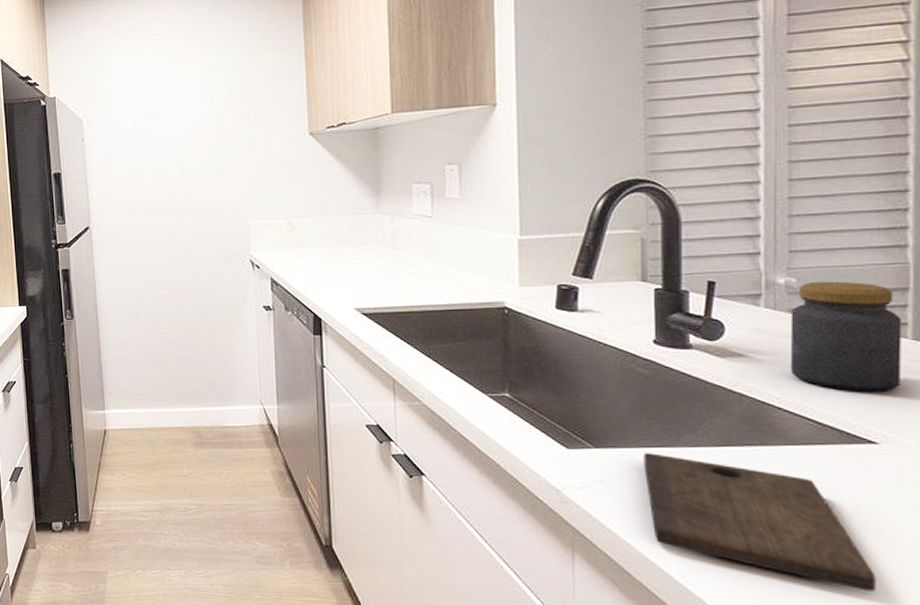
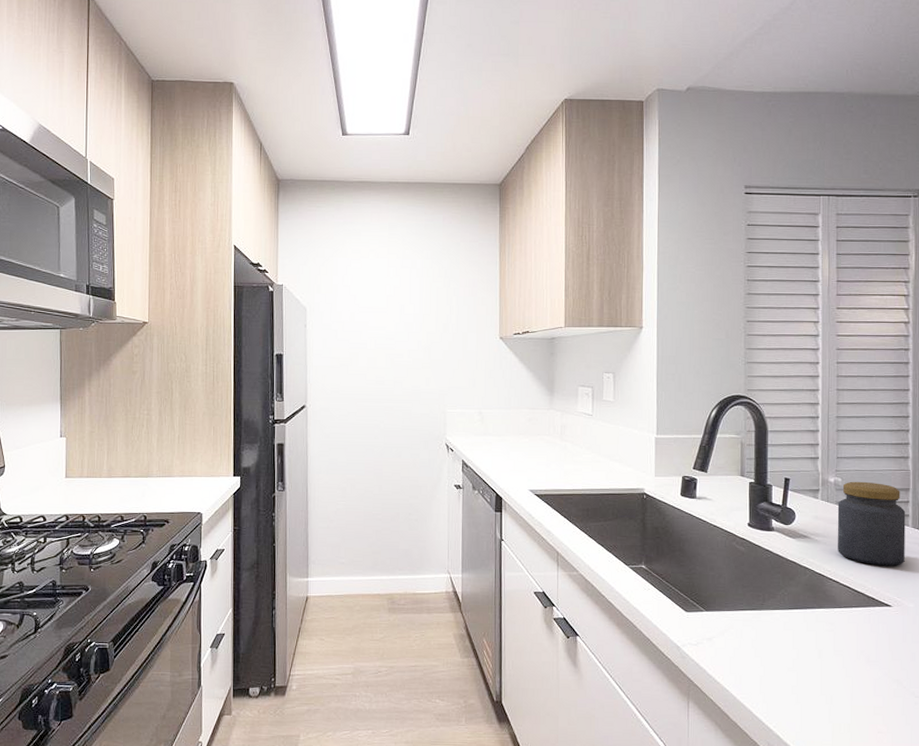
cutting board: present [643,453,876,592] -> none [739,615,891,722]

